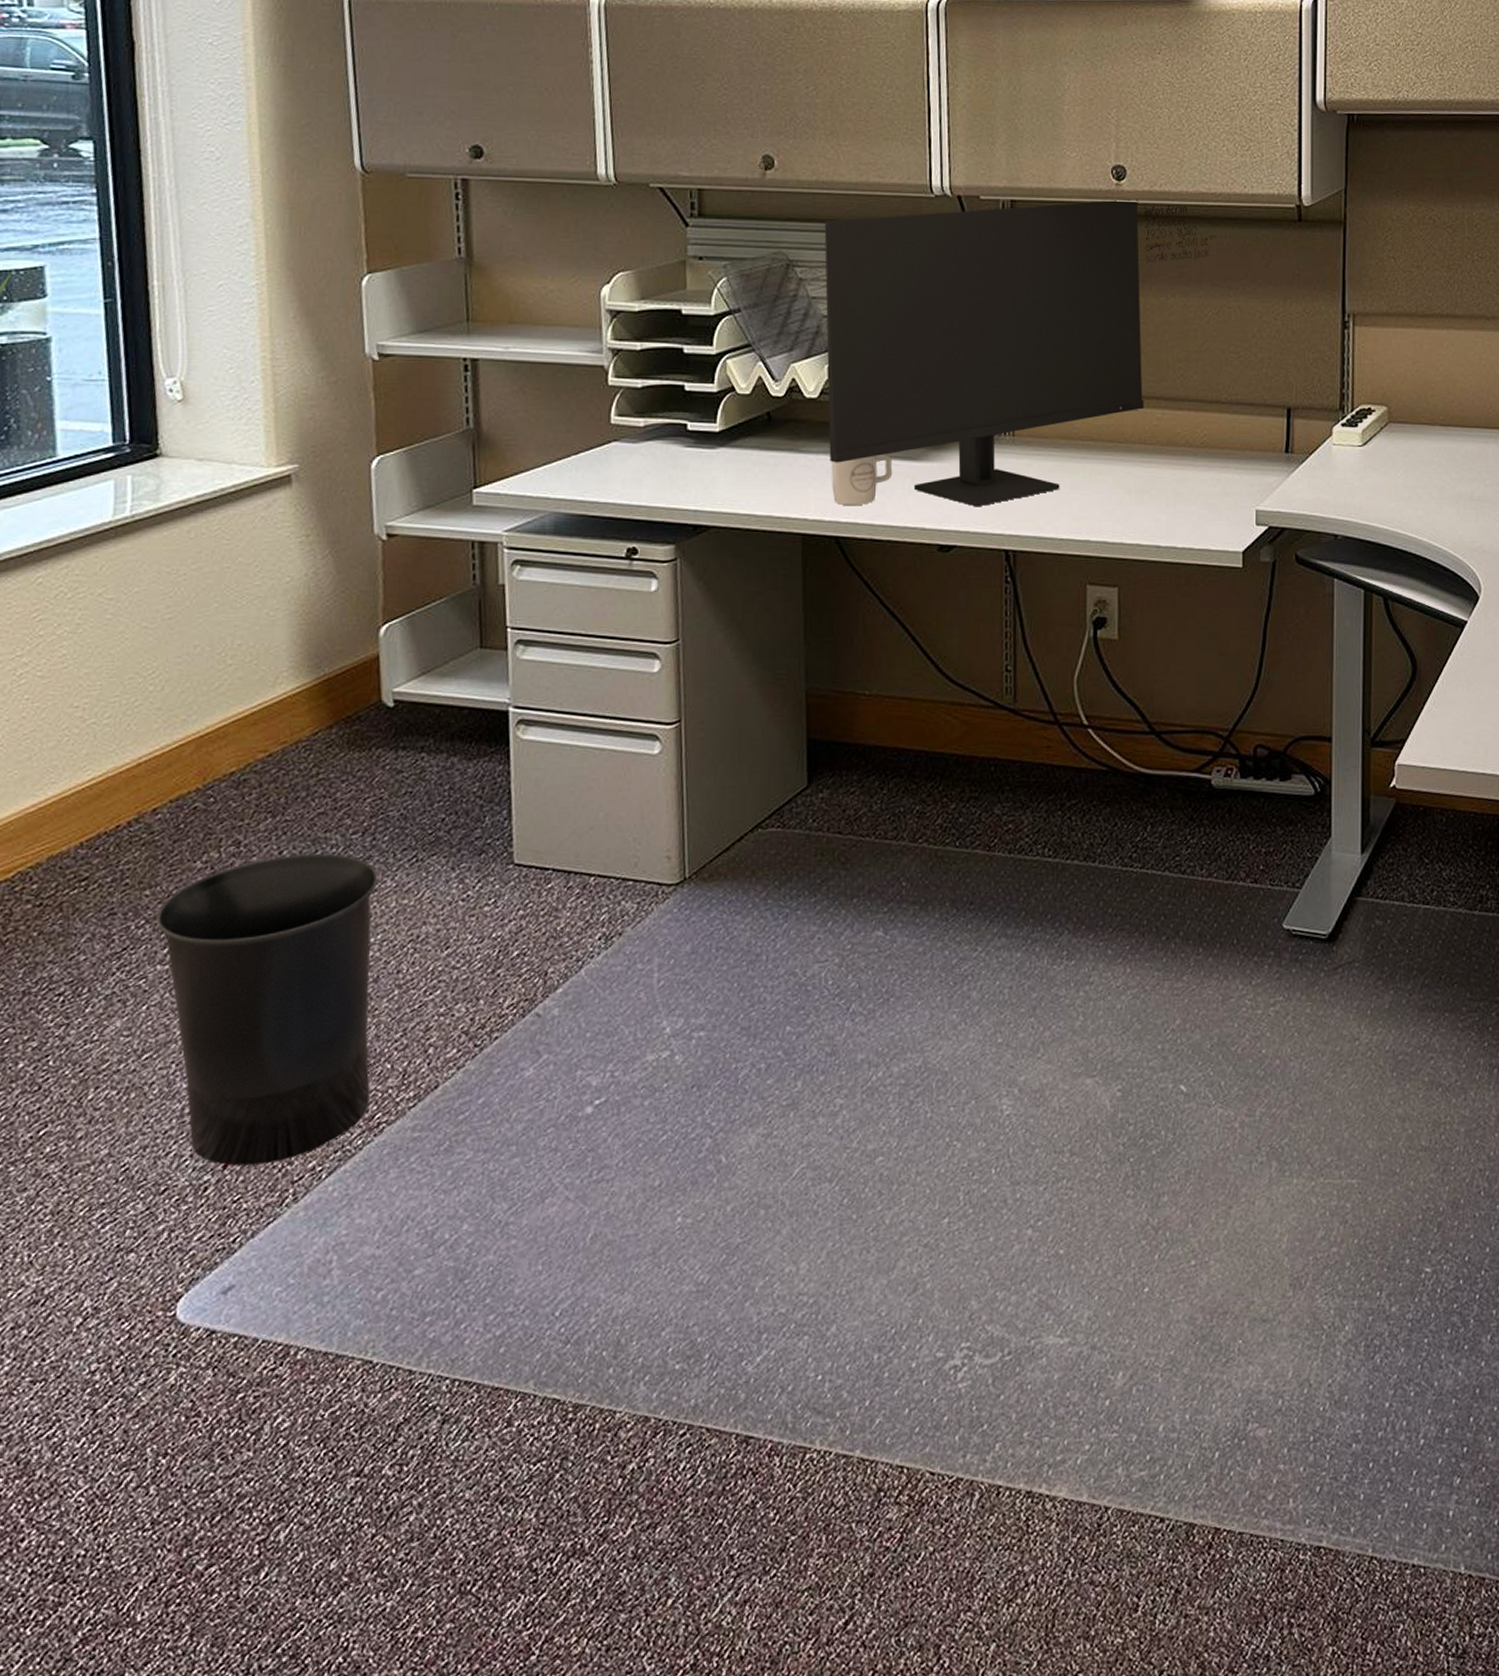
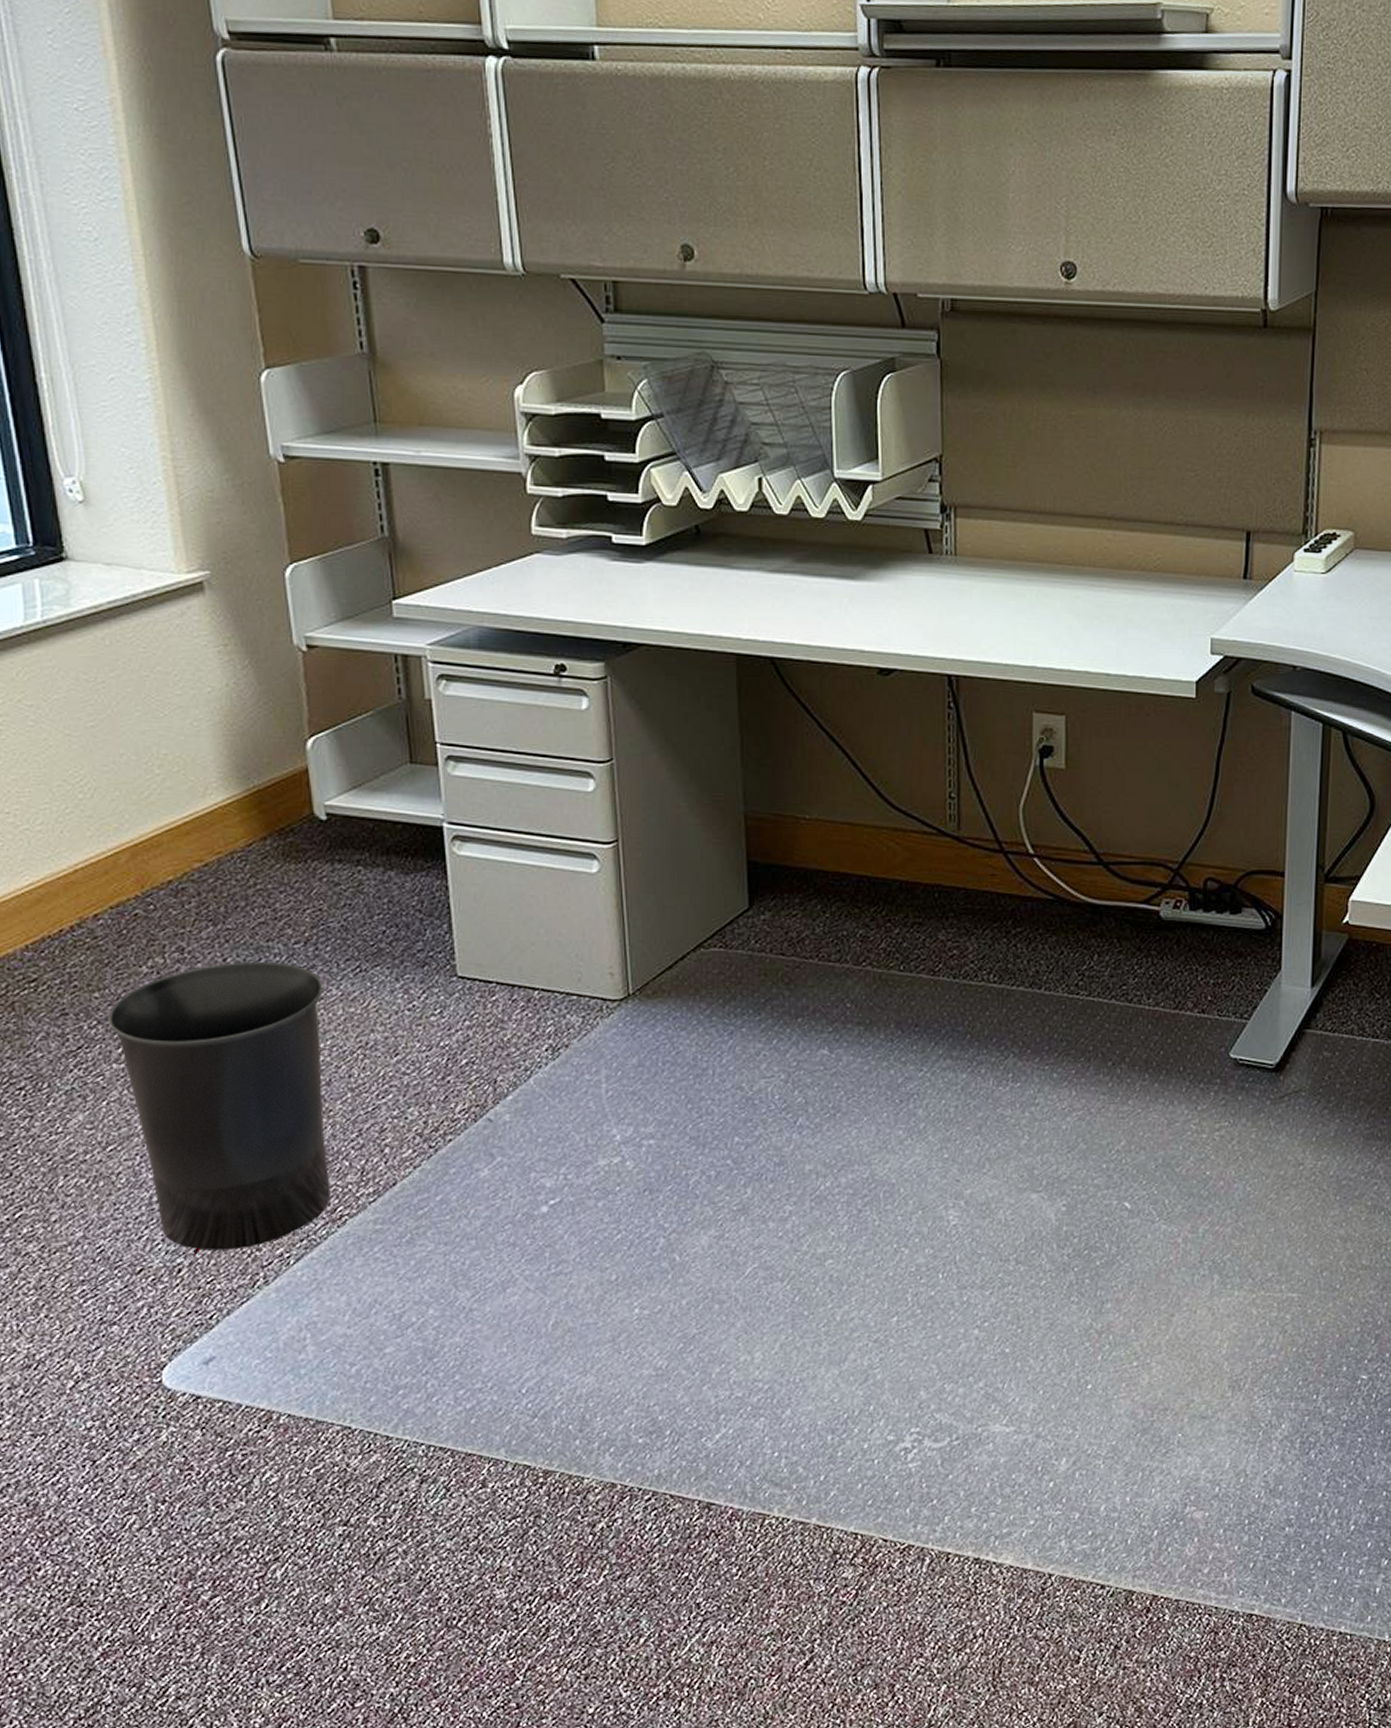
computer monitor: present [824,199,1217,507] -> none [750,300,1174,630]
mug: present [831,455,893,506] -> none [764,573,829,626]

